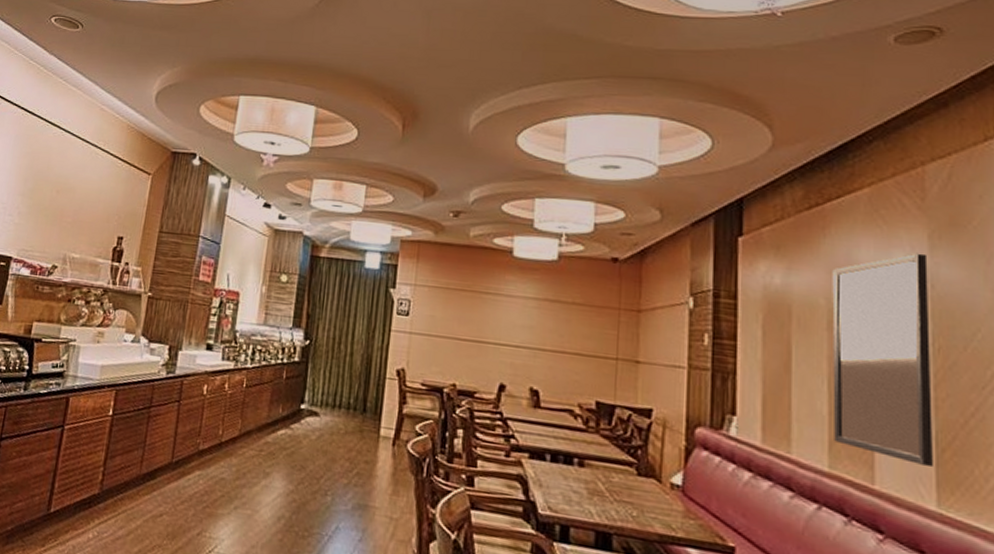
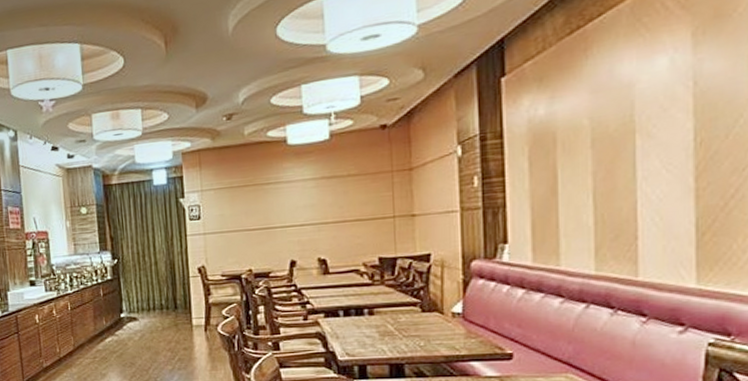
home mirror: present [832,253,935,467] -> none [595,52,695,251]

